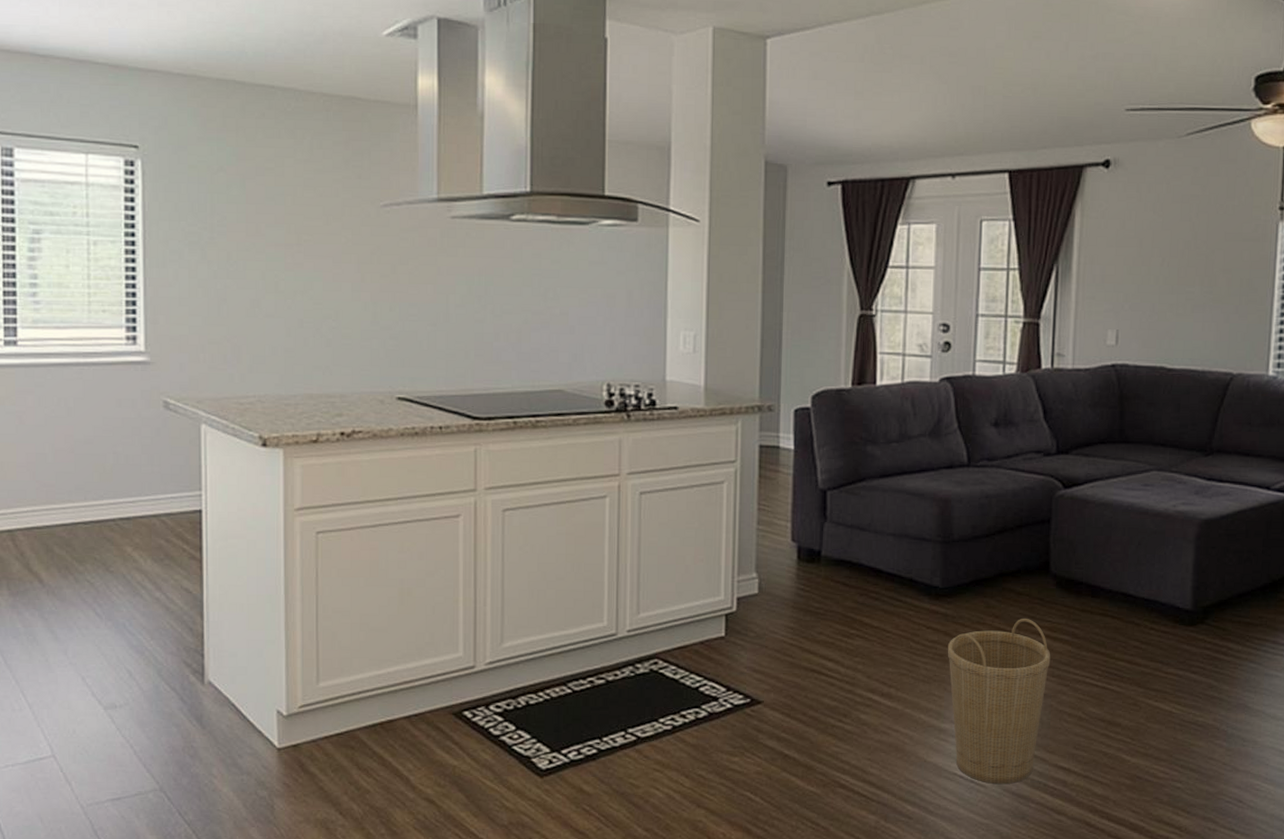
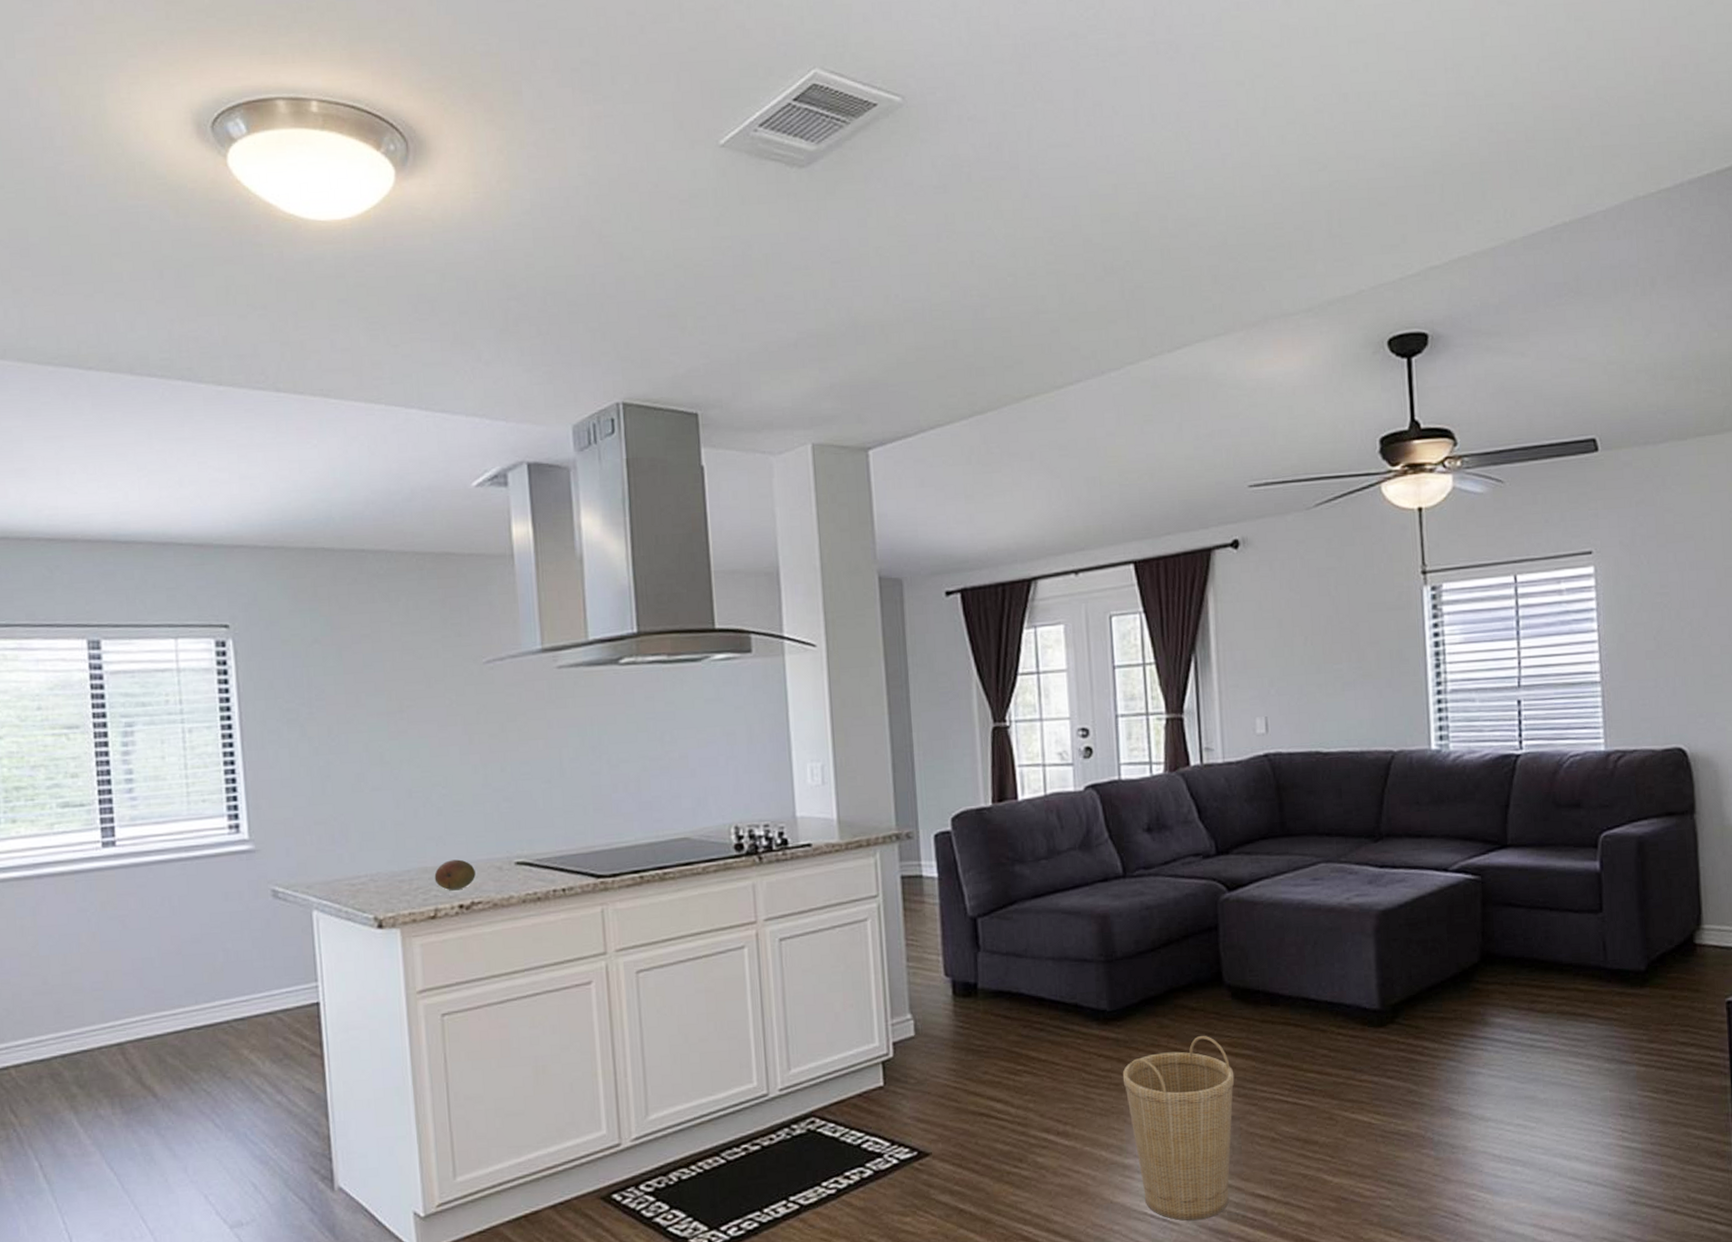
fruit: none [319,389,358,418] -> present [434,859,476,891]

